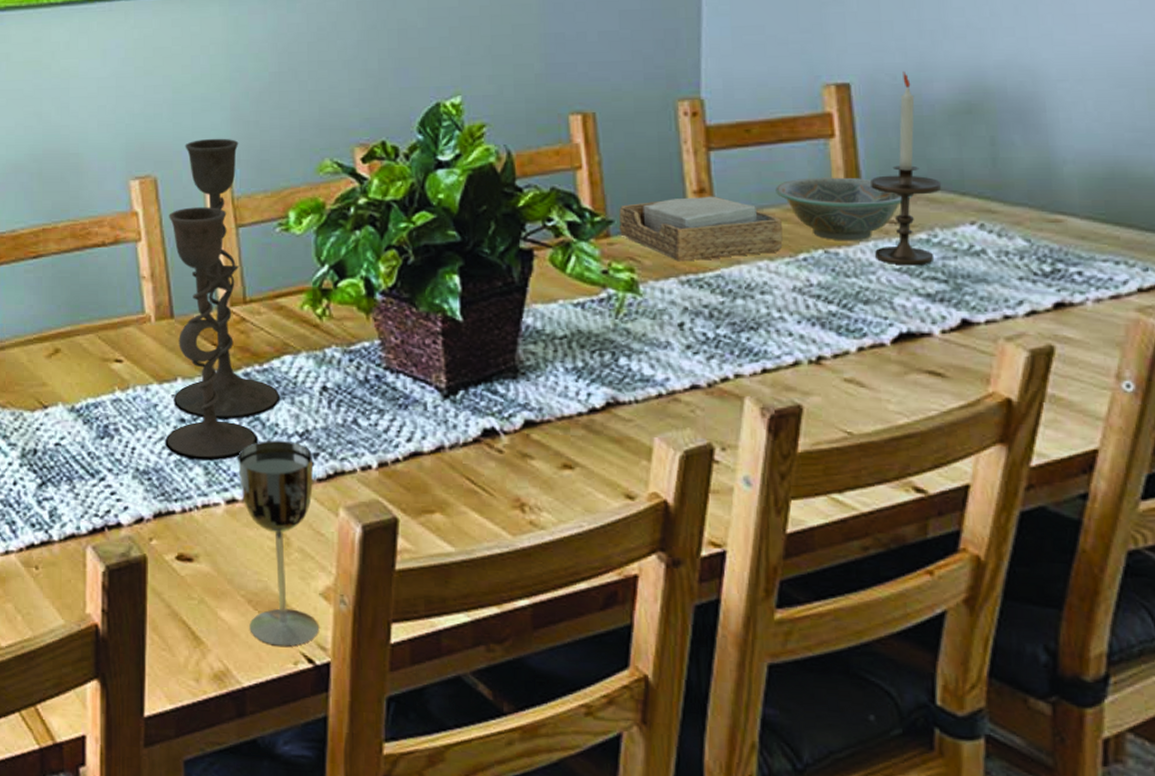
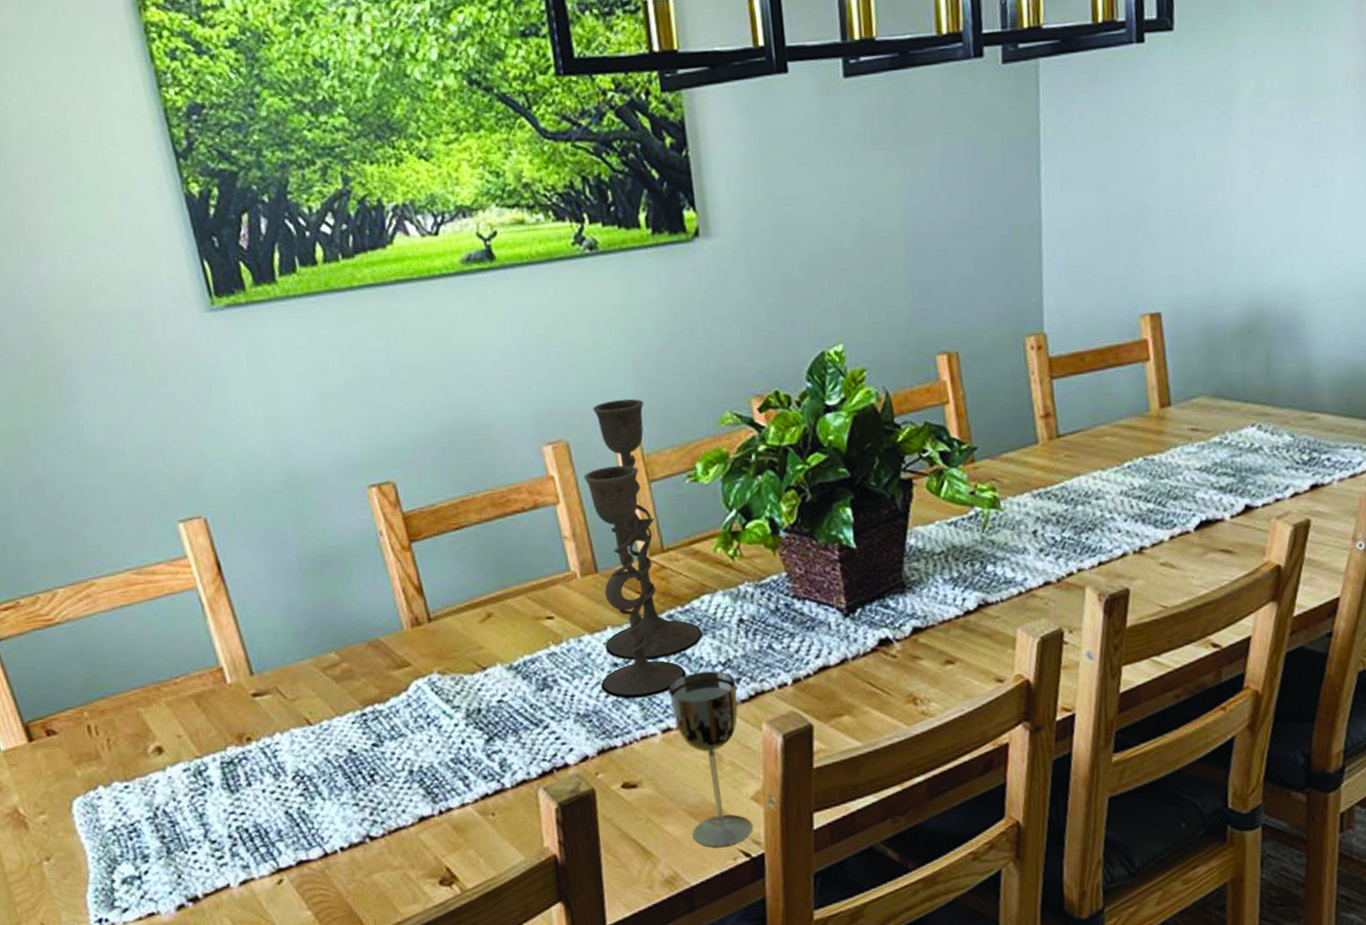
napkin holder: present [618,196,783,262] -> none [981,418,1112,478]
decorative bowl: present [775,177,912,241] -> none [1105,394,1209,449]
candlestick: present [871,72,942,266] -> none [1178,300,1231,465]

